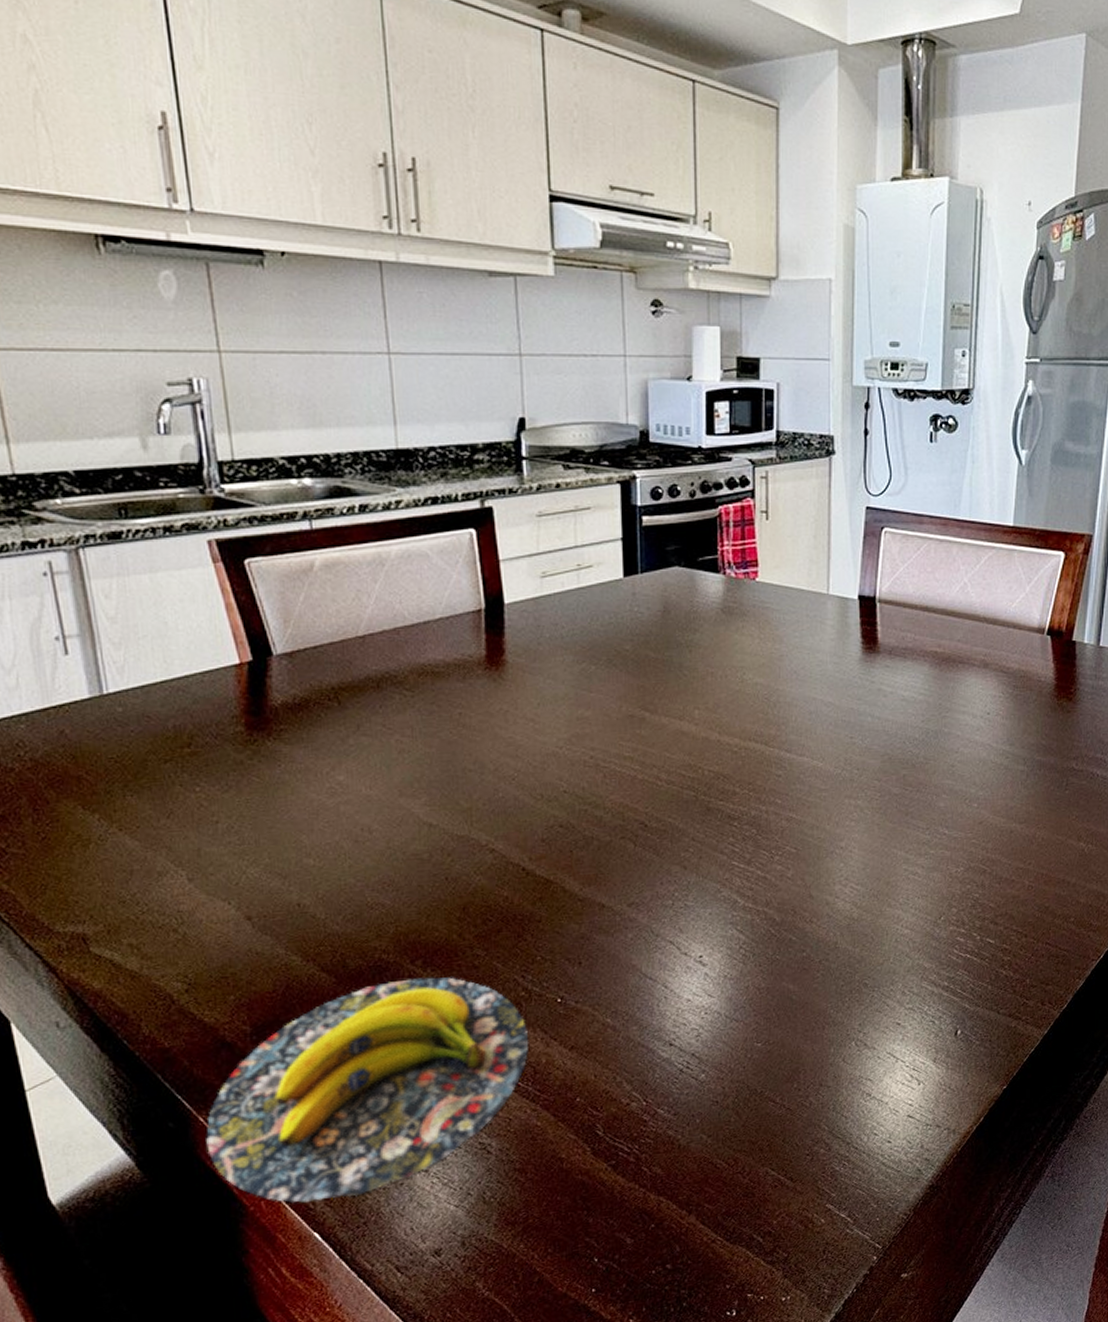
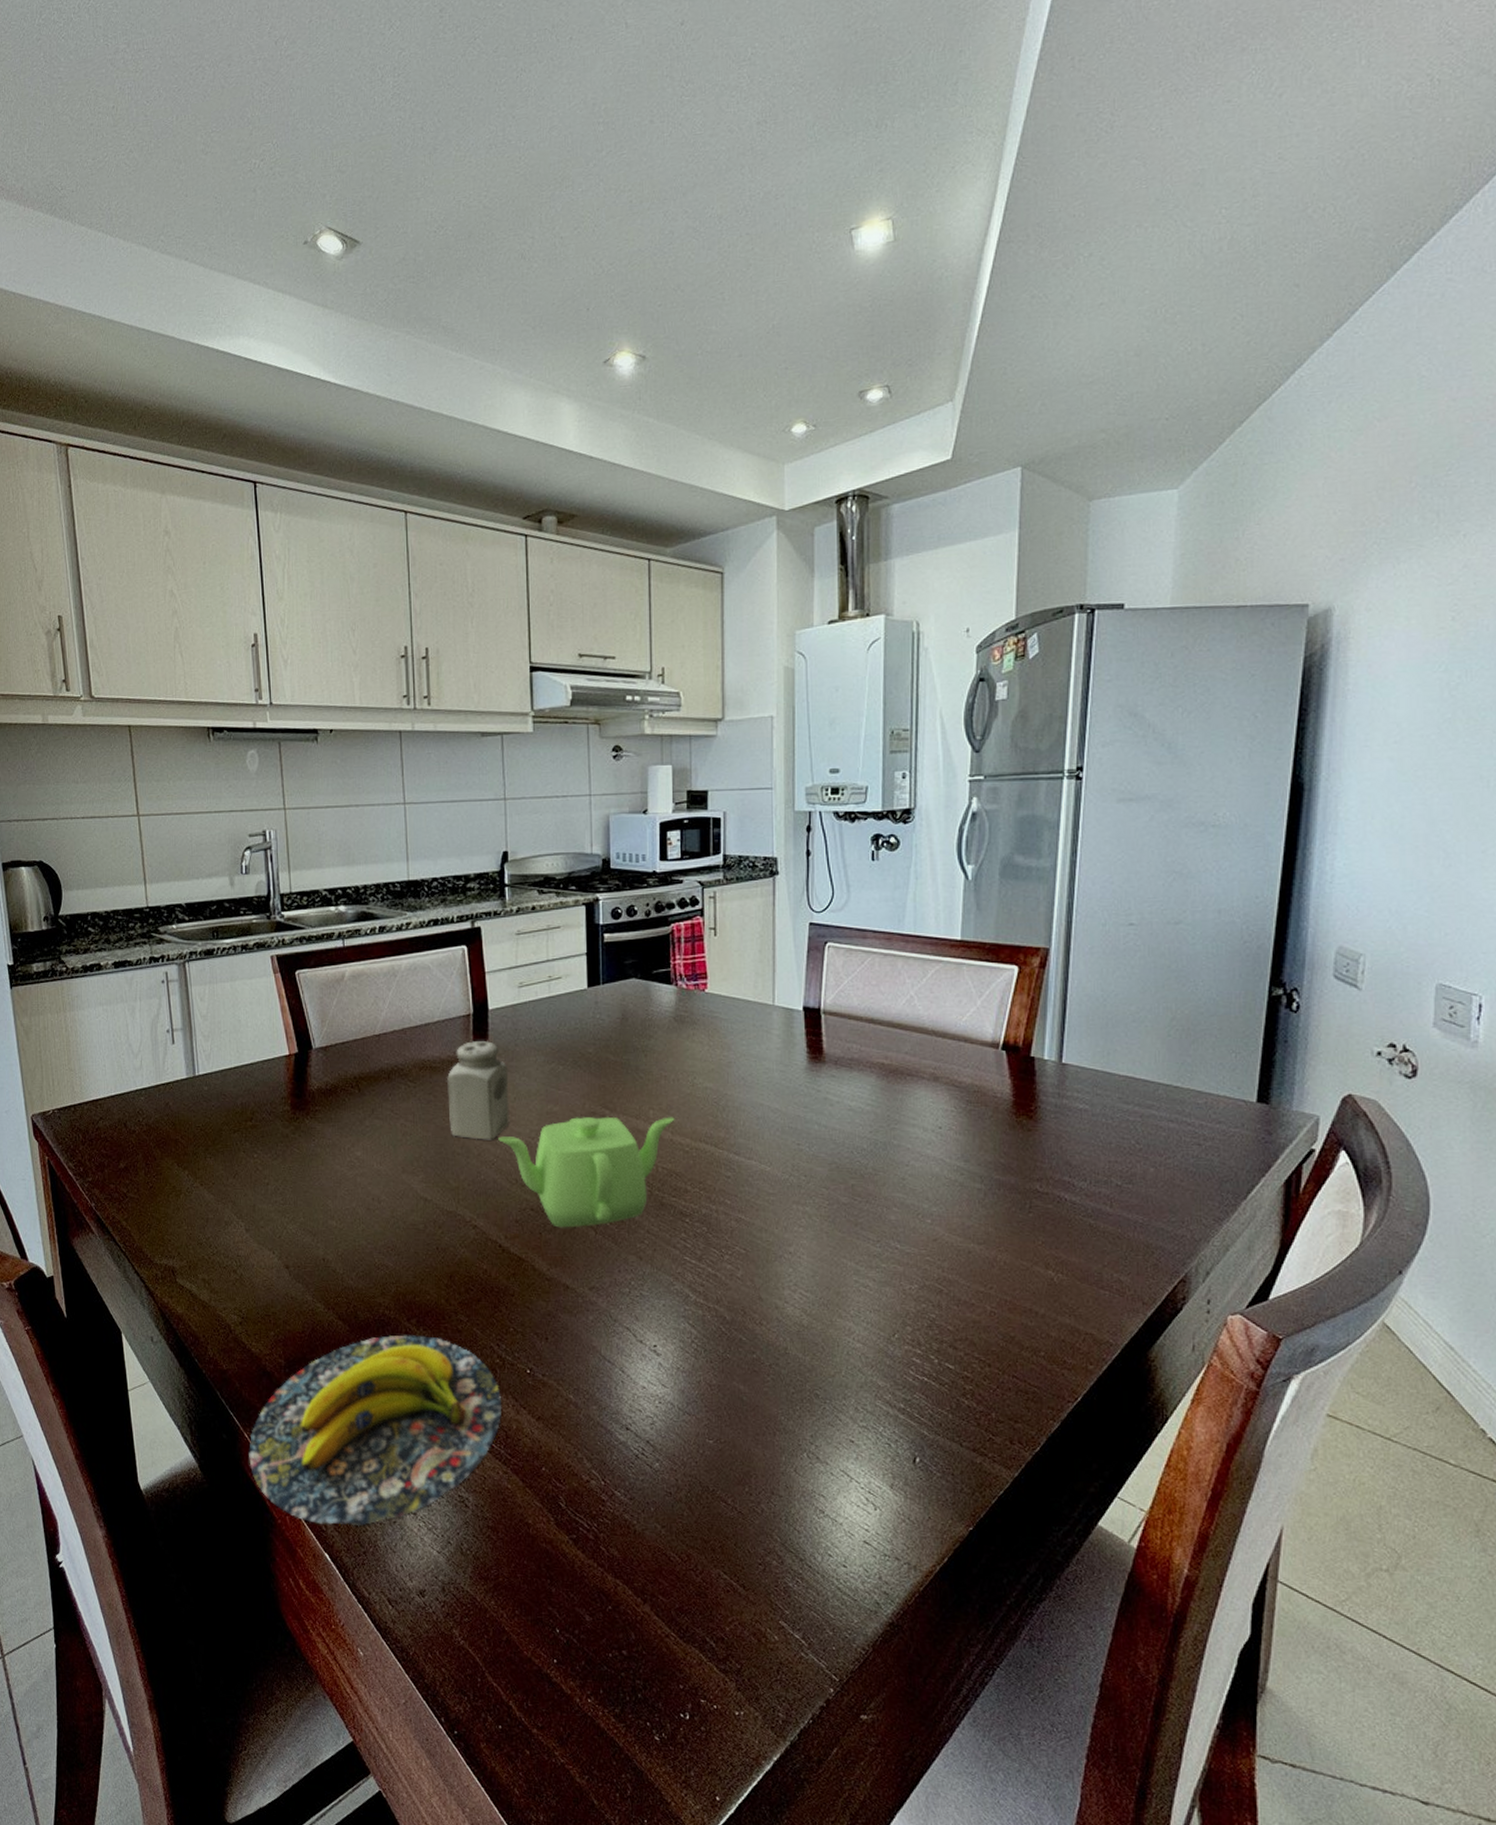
salt shaker: none [452,640,533,753] -> present [446,1041,510,1140]
teapot: none [519,716,723,844] -> present [498,1116,675,1228]

